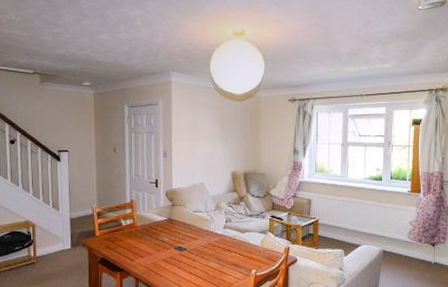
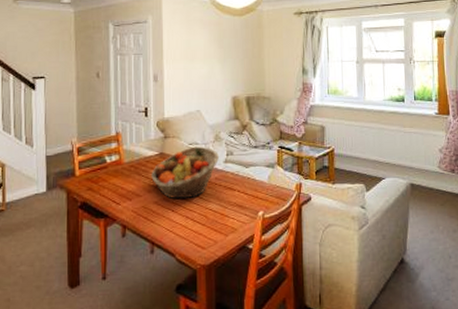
fruit basket: none [161,214,220,258] -> present [151,146,220,199]

